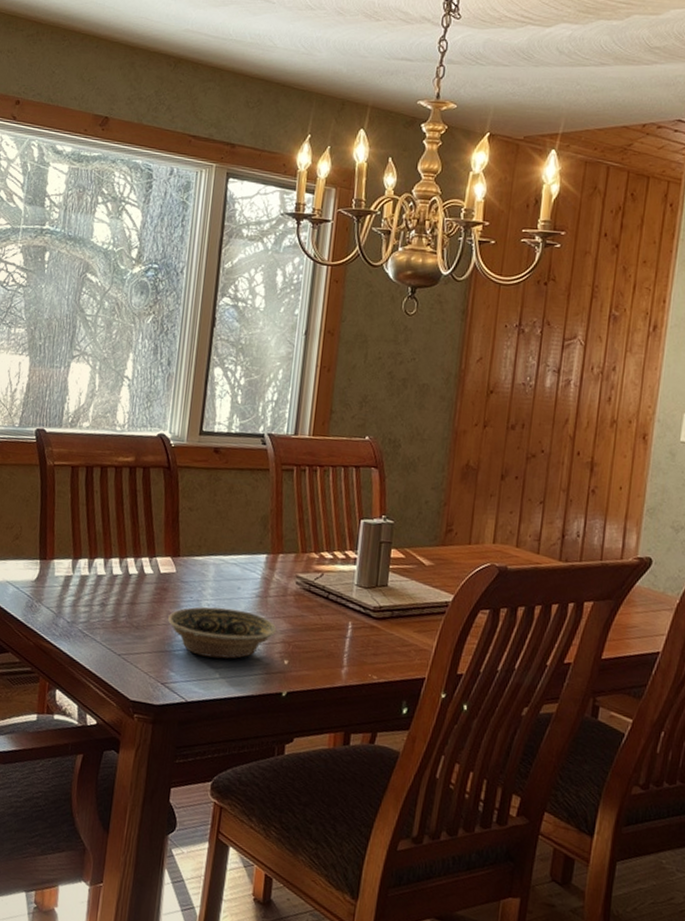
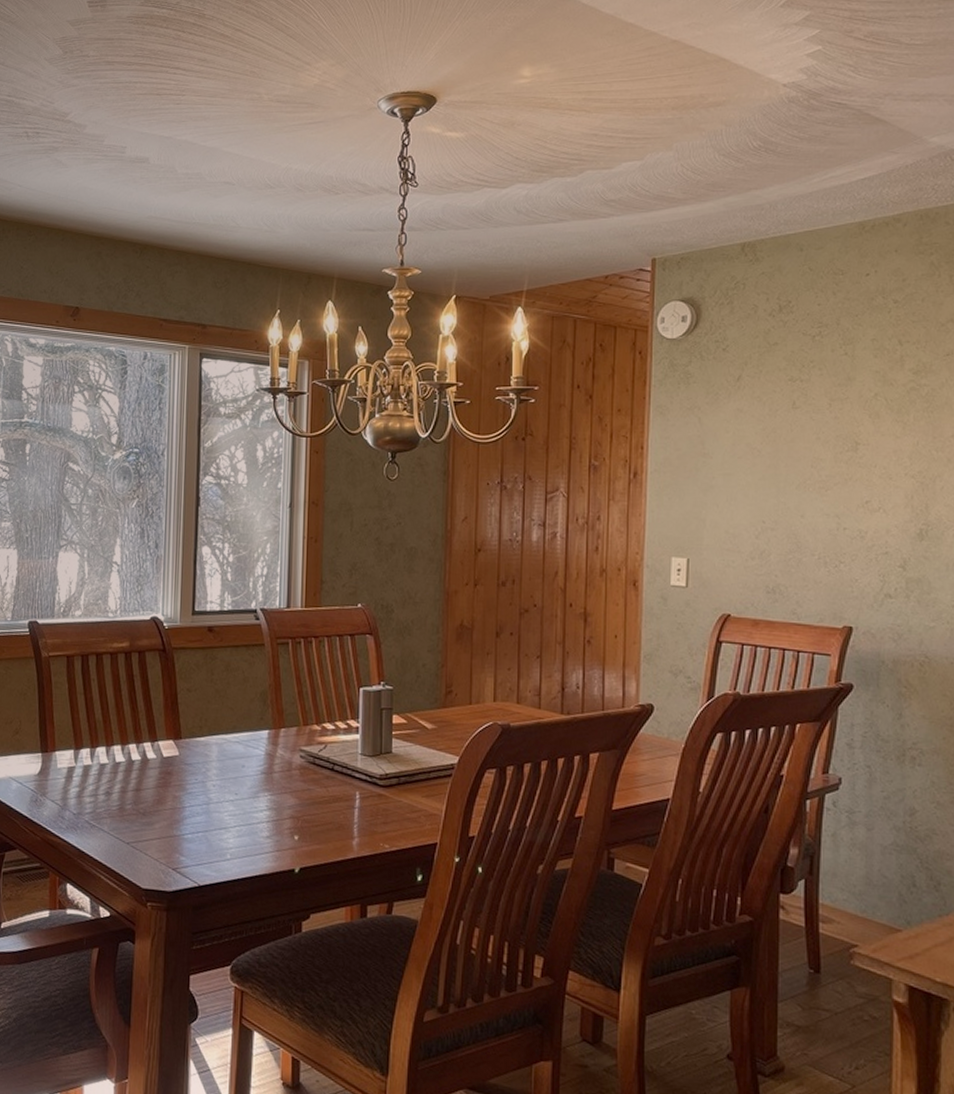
bowl: present [168,606,277,659] -> none [175,787,284,839]

